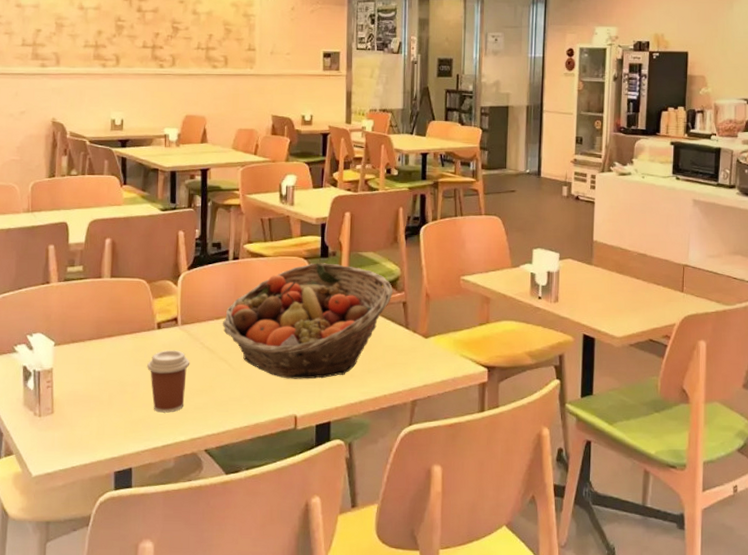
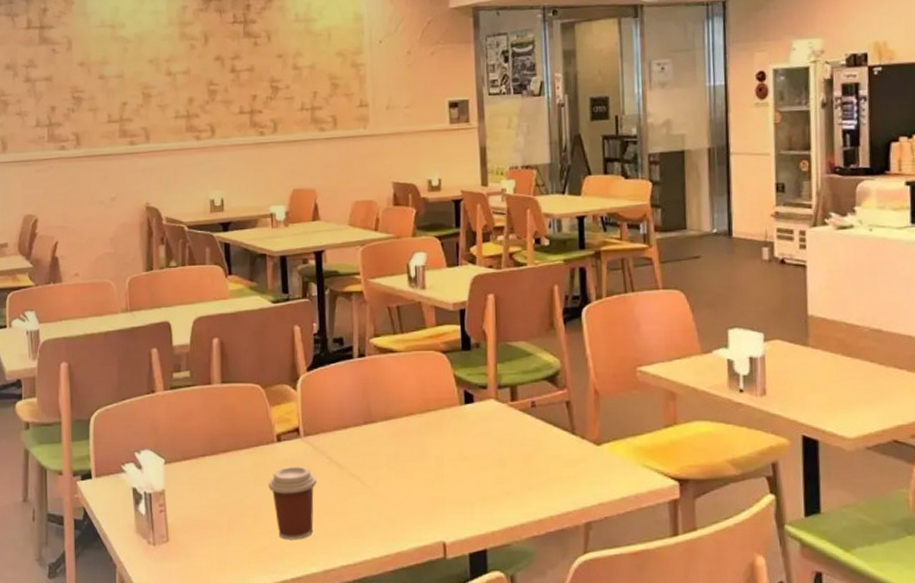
fruit basket: present [223,263,393,379] -> none [351,357,553,498]

